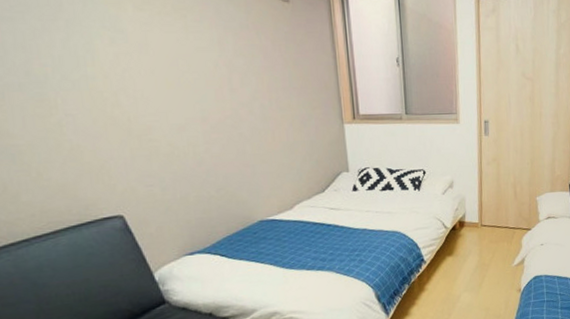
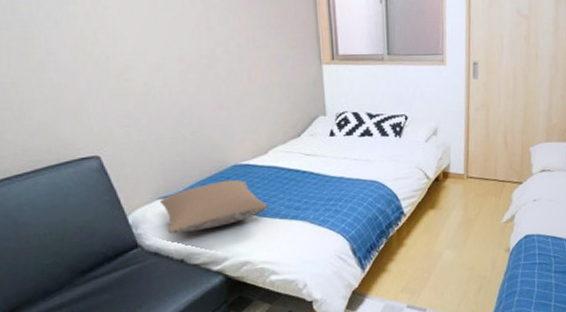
pillow: none [186,234,295,289] -> present [159,179,268,234]

